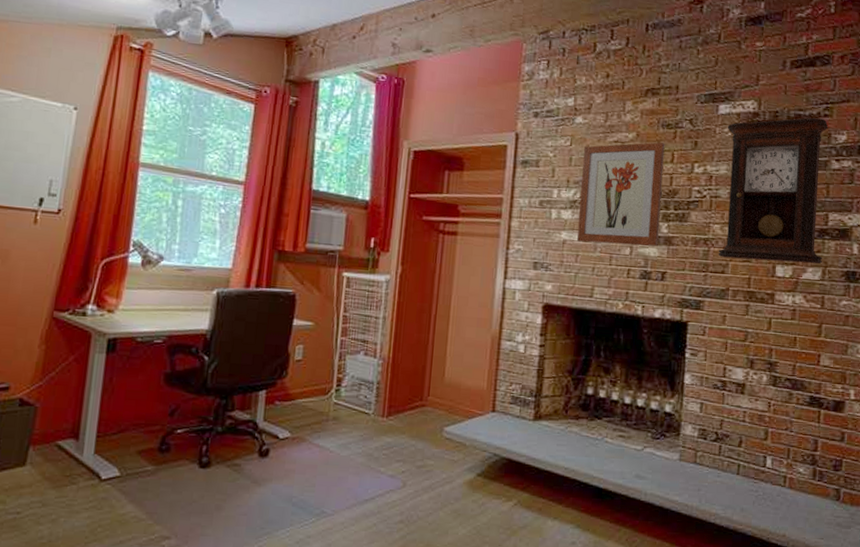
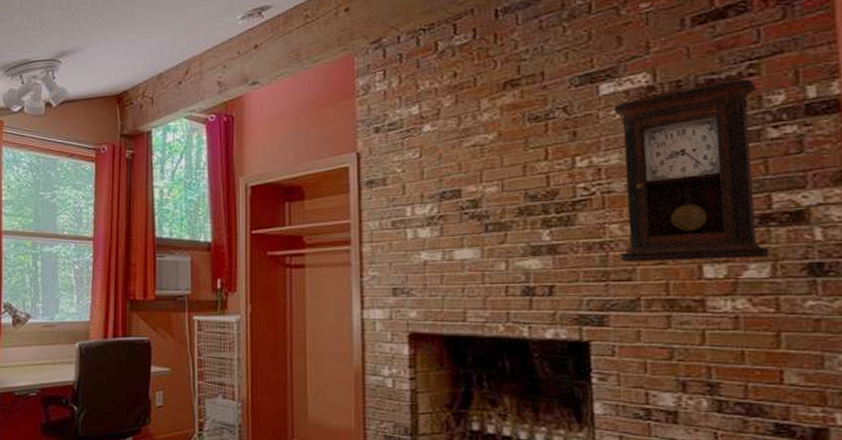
wall art: present [577,142,665,246] -> none [437,139,540,261]

